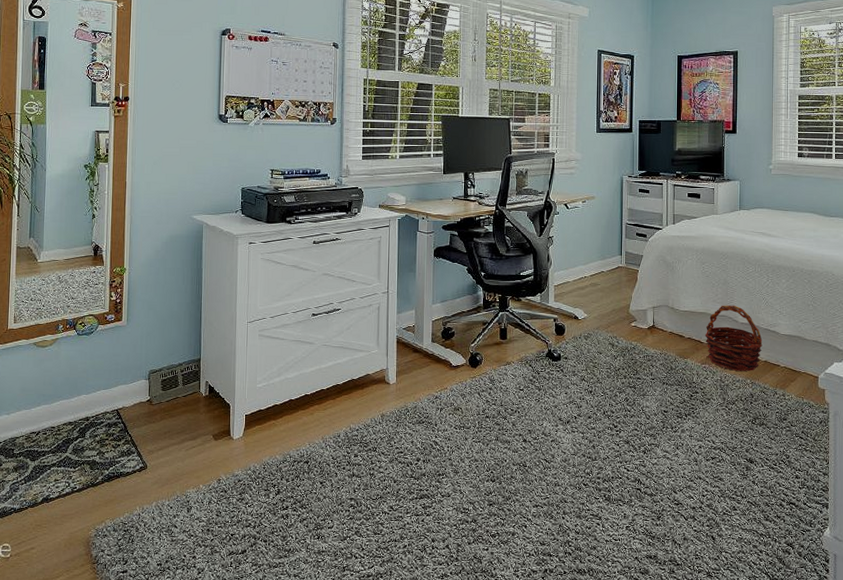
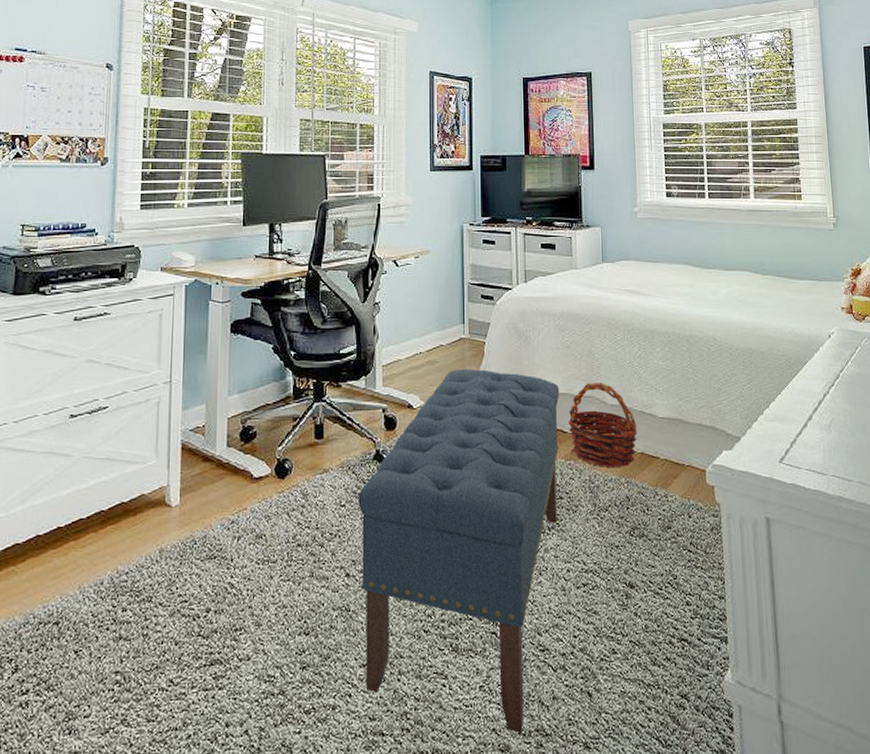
bench: none [533,291,699,562] -> present [358,369,560,733]

